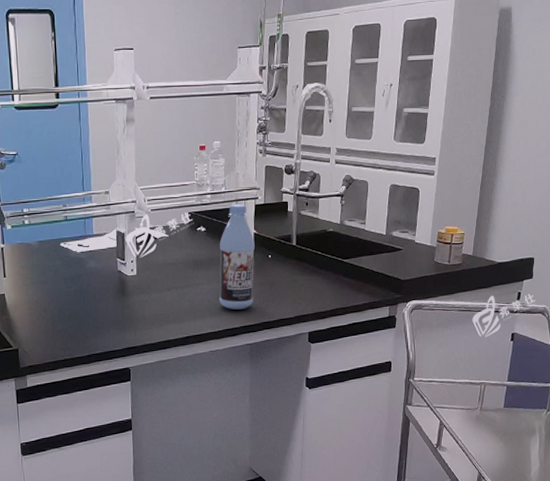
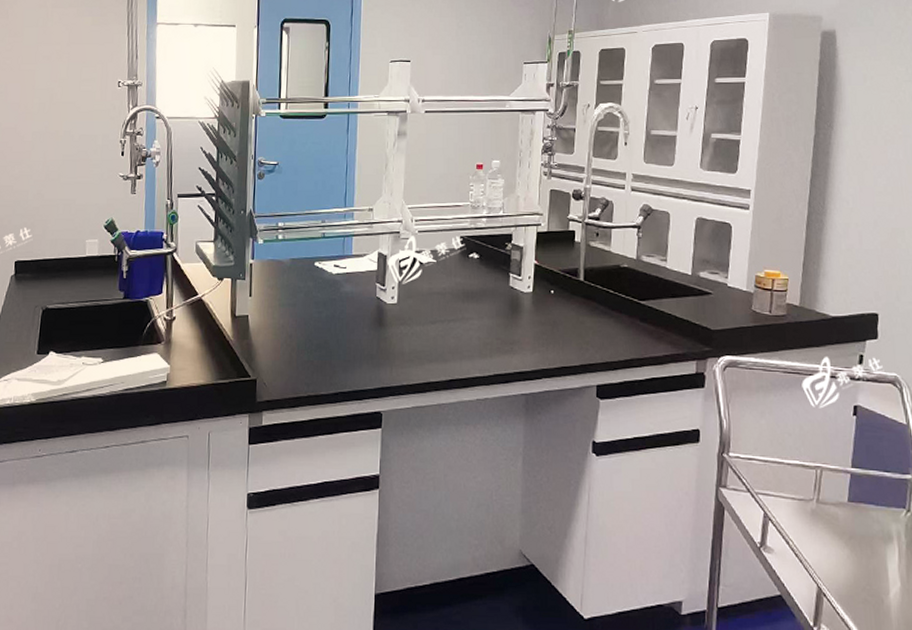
beverage bottle: present [219,204,255,310] -> none [491,230,535,352]

